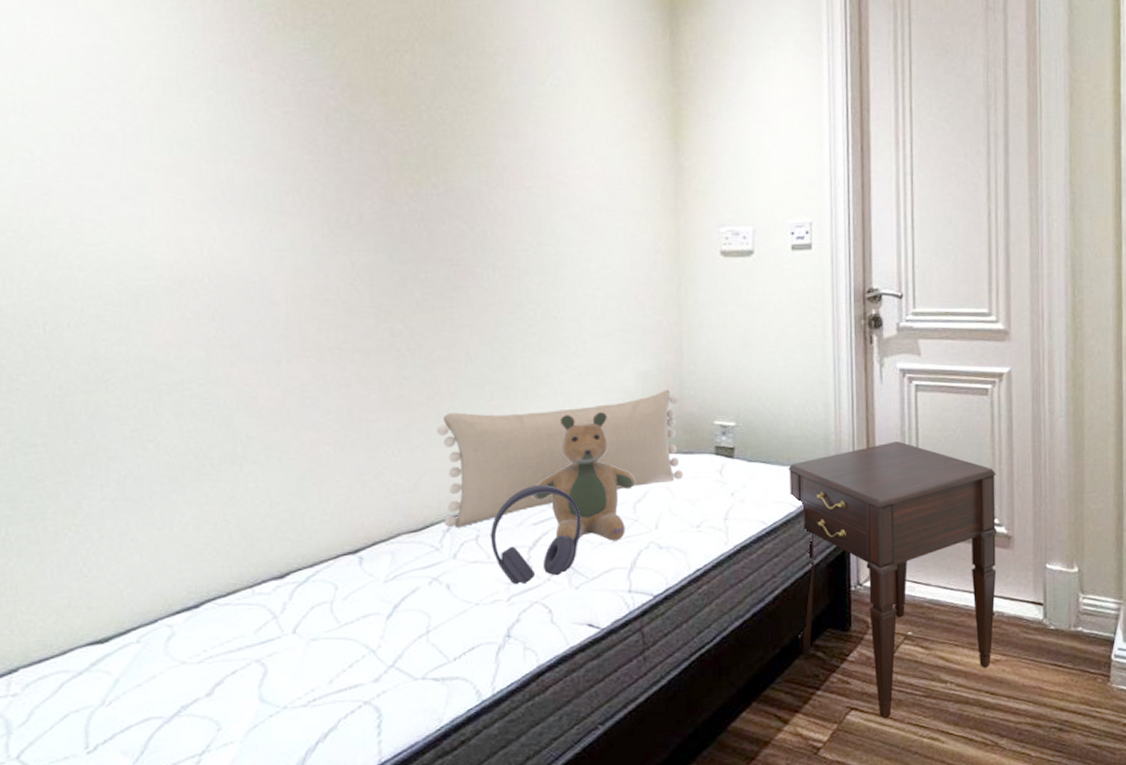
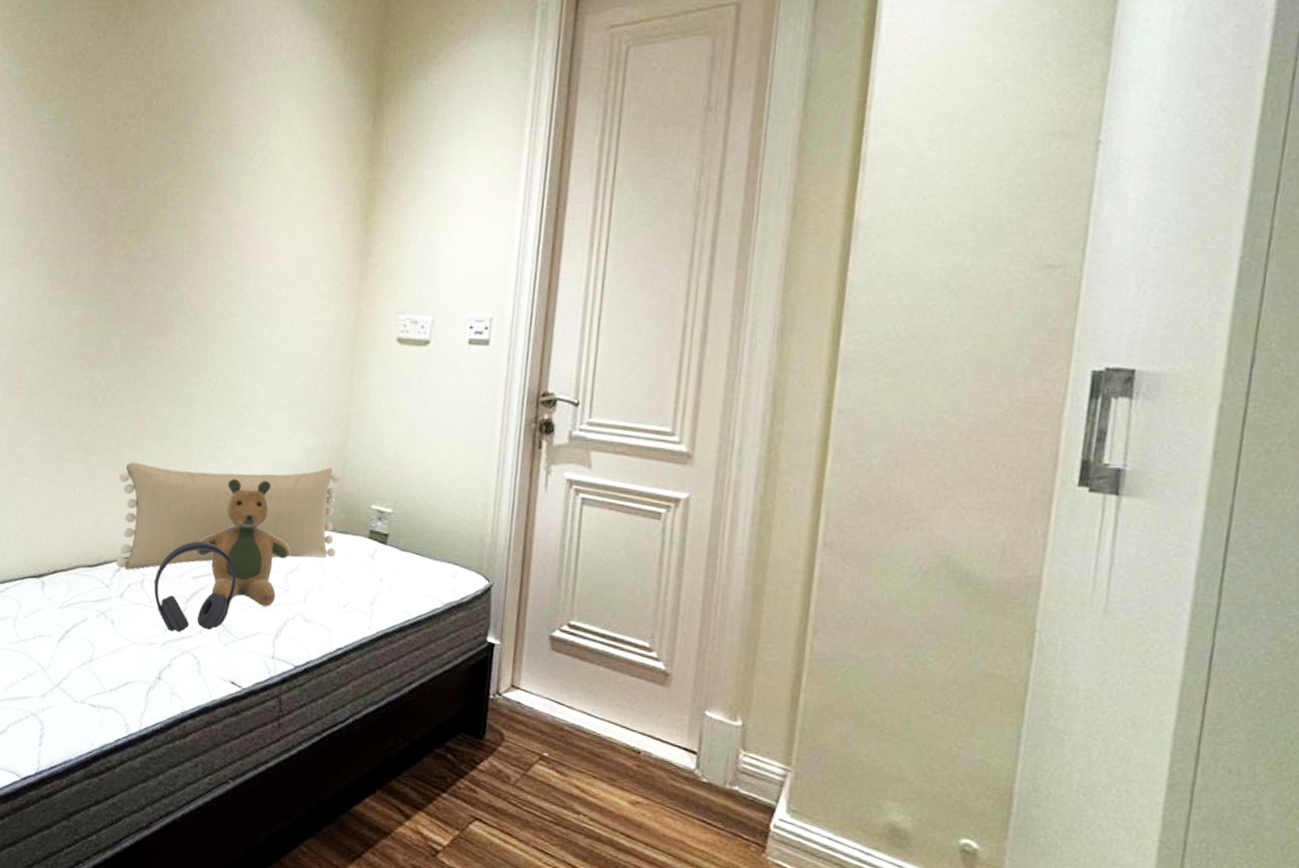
nightstand: present [788,441,997,718] -> none [430,553,660,837]

